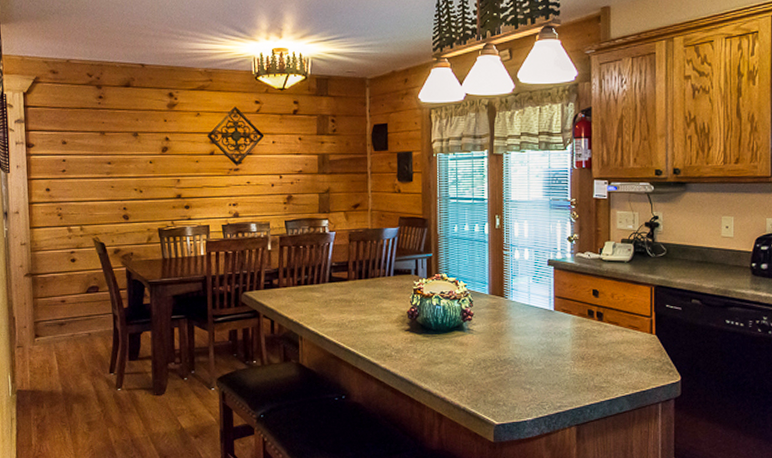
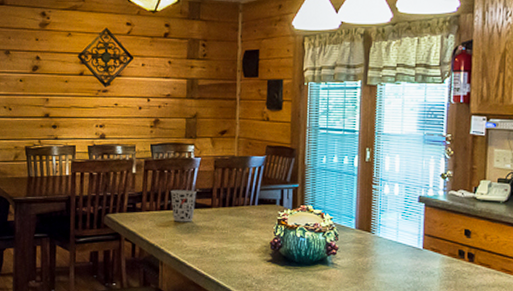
cup: none [307,264,333,296] -> present [170,190,197,222]

